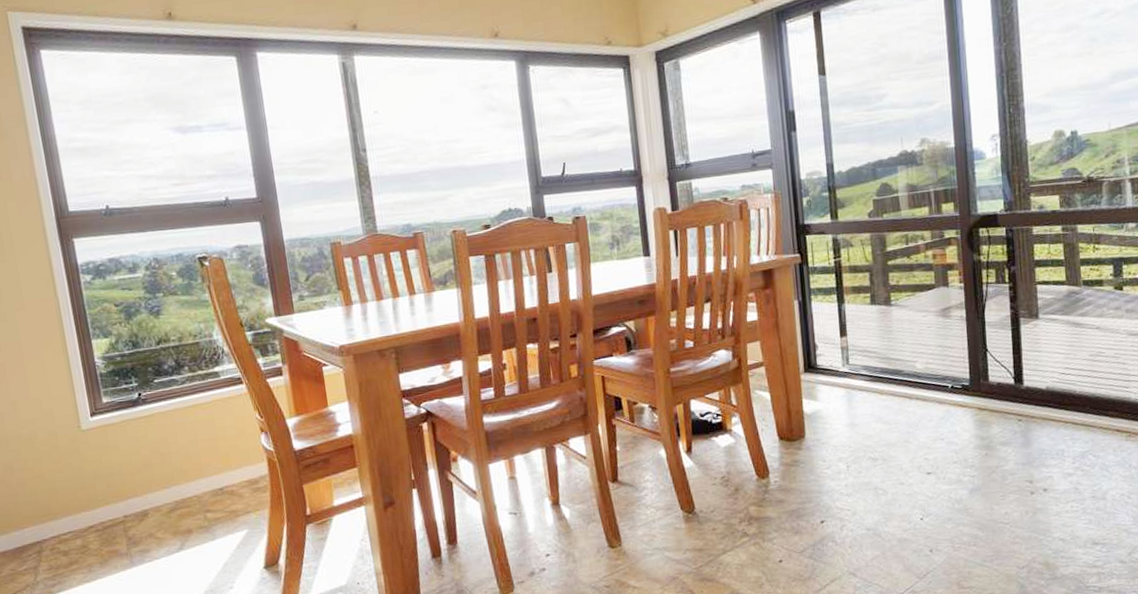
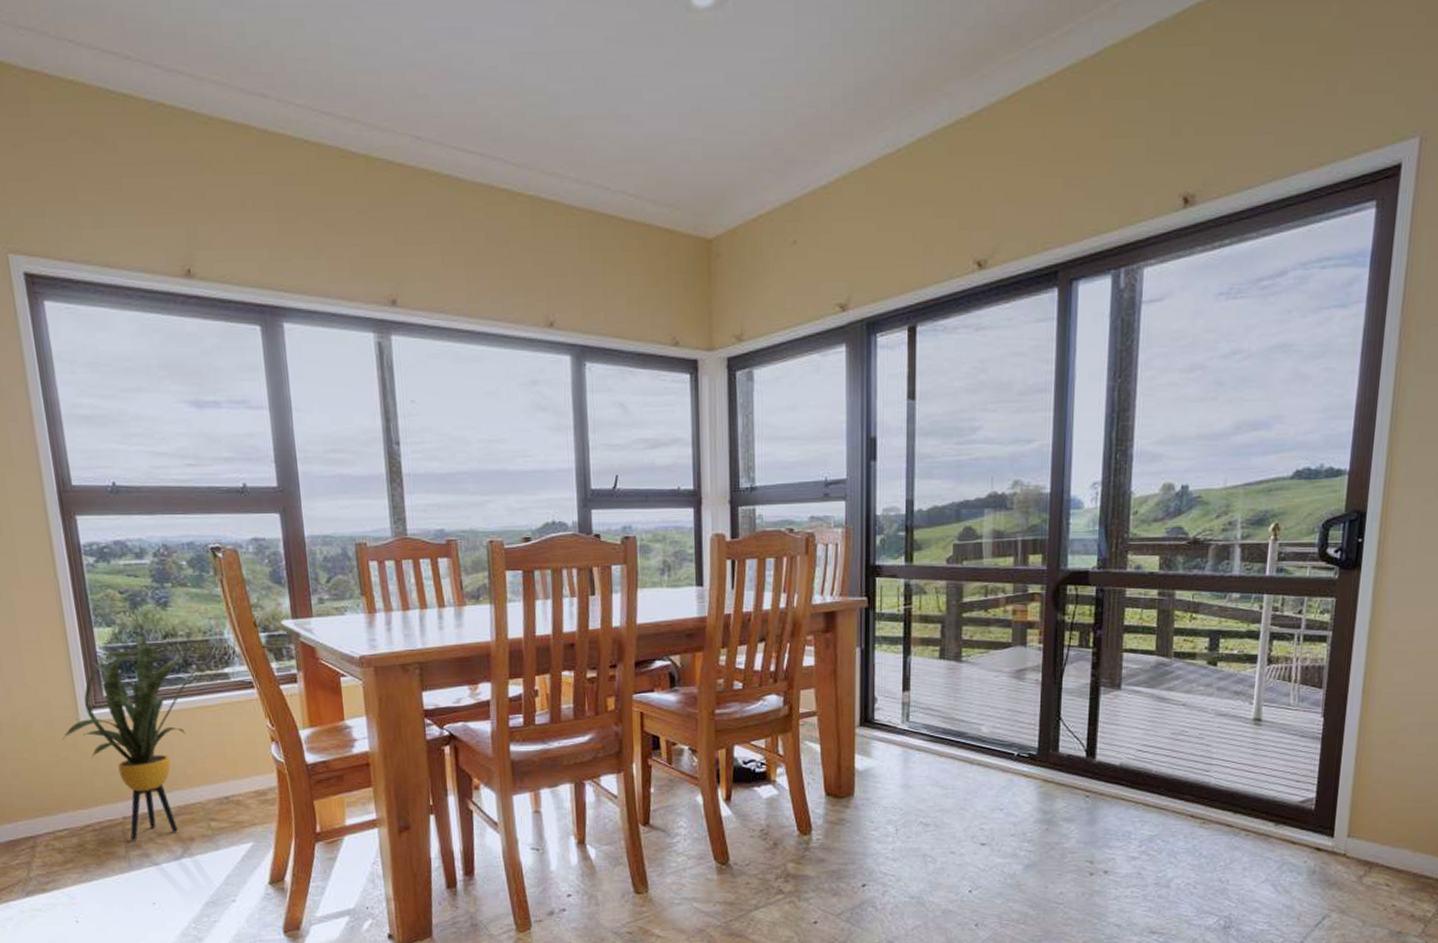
house plant: none [65,342,211,537] -> present [63,634,221,840]

